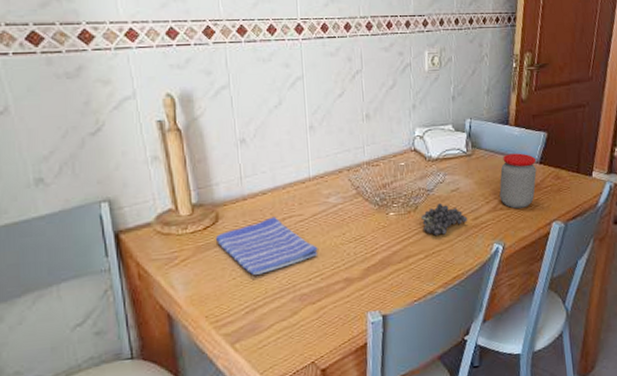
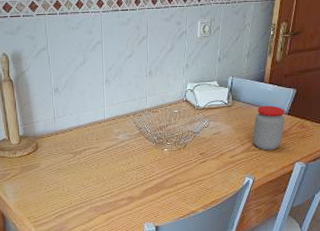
dish towel: present [215,217,318,275] -> none [35,148,109,190]
fruit: present [421,202,468,236] -> none [189,143,226,168]

